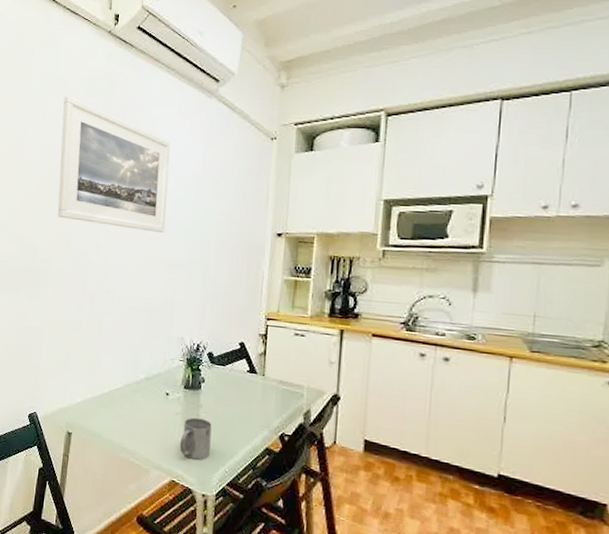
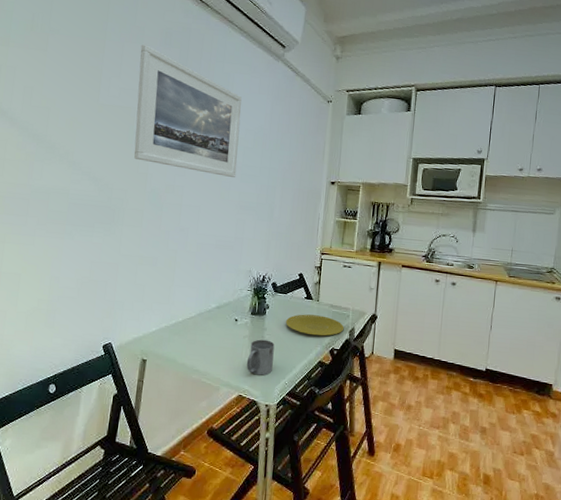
plate: none [225,390,297,418] -> present [286,314,344,336]

